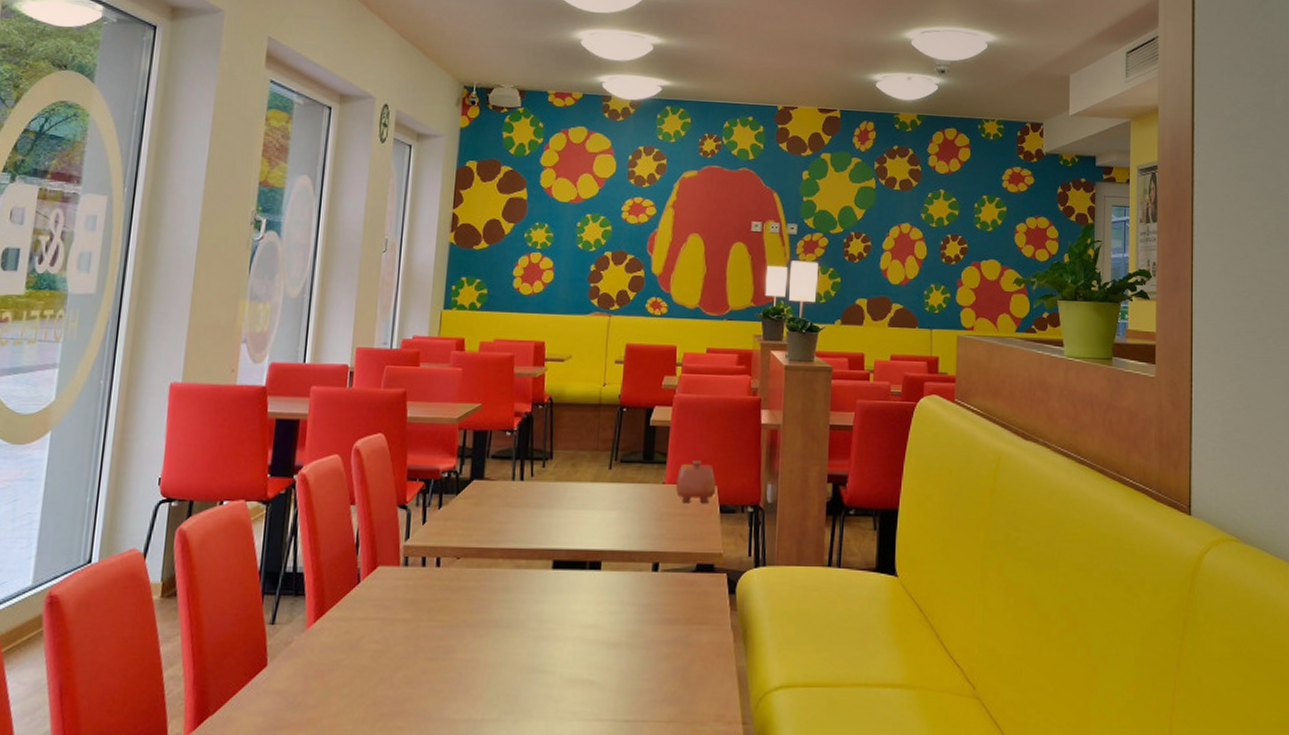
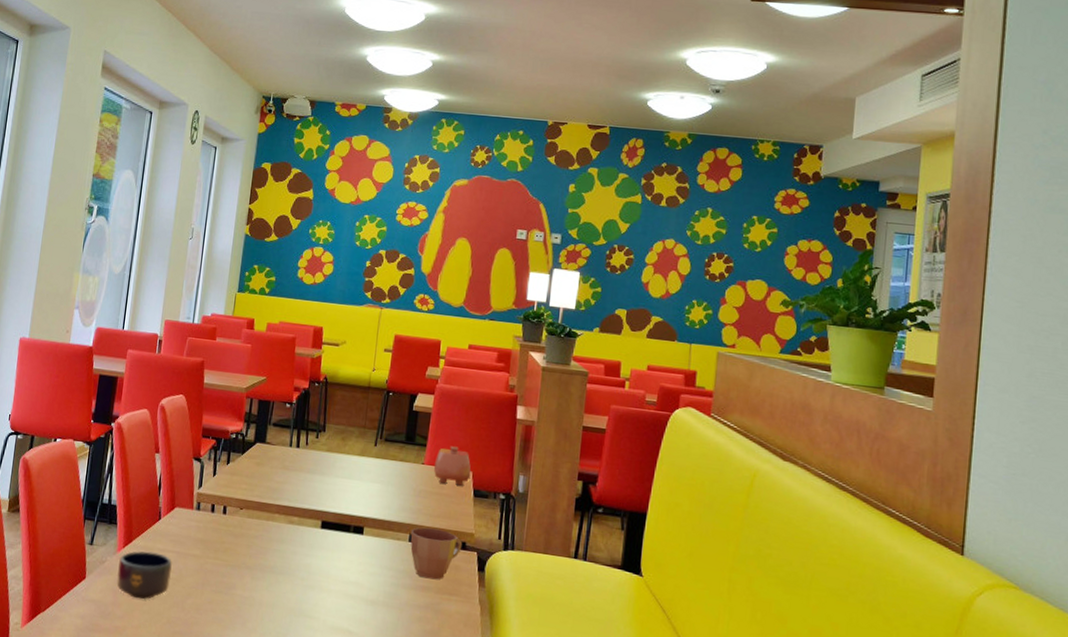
mug: none [307,623,378,681] -> present [116,551,173,600]
cup: none [653,553,711,610] -> present [410,527,463,580]

